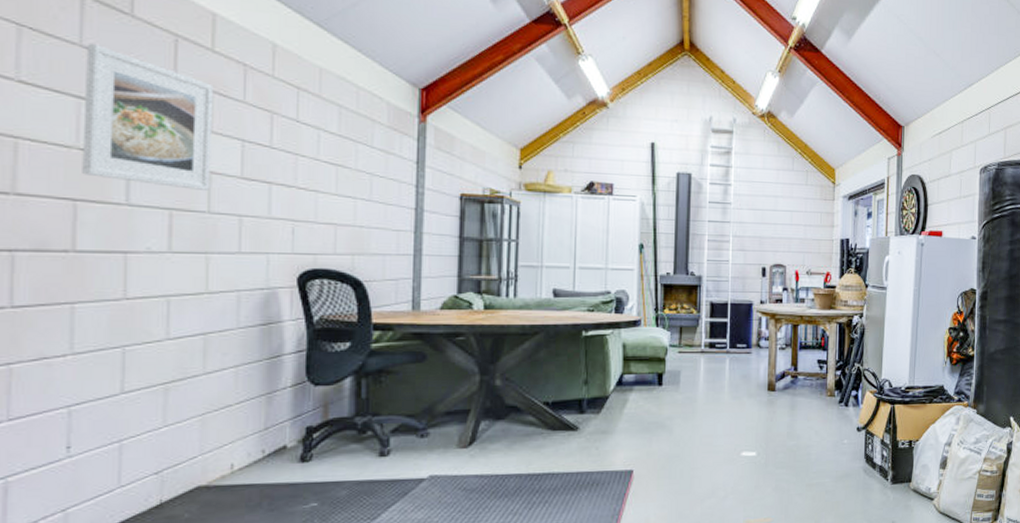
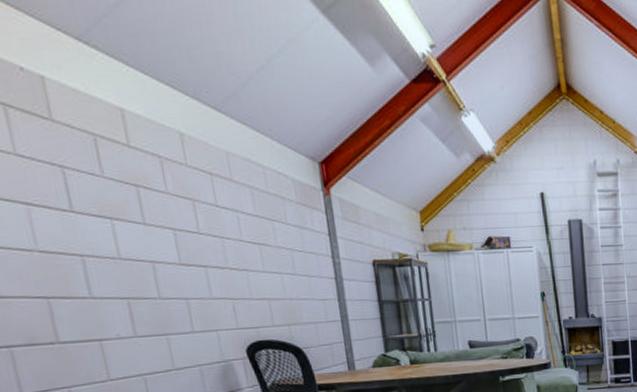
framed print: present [82,44,214,190] -> none [20,152,156,279]

